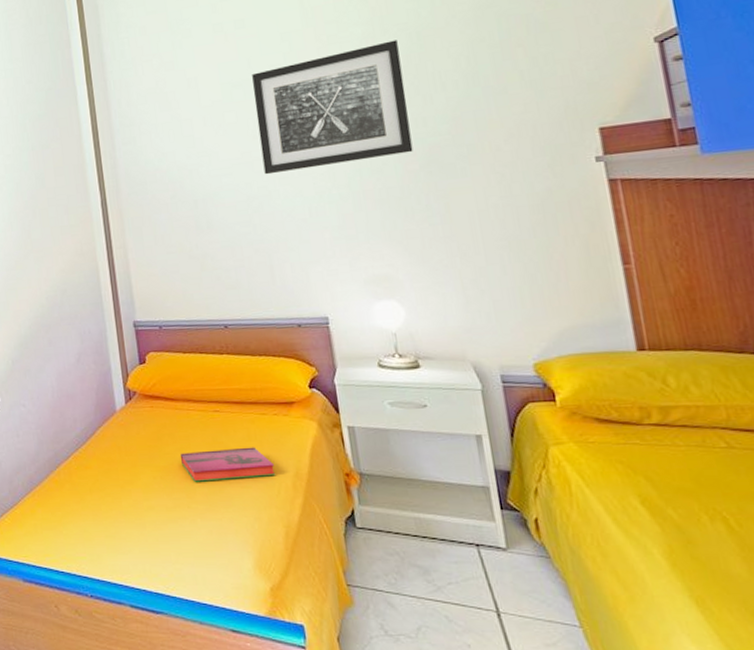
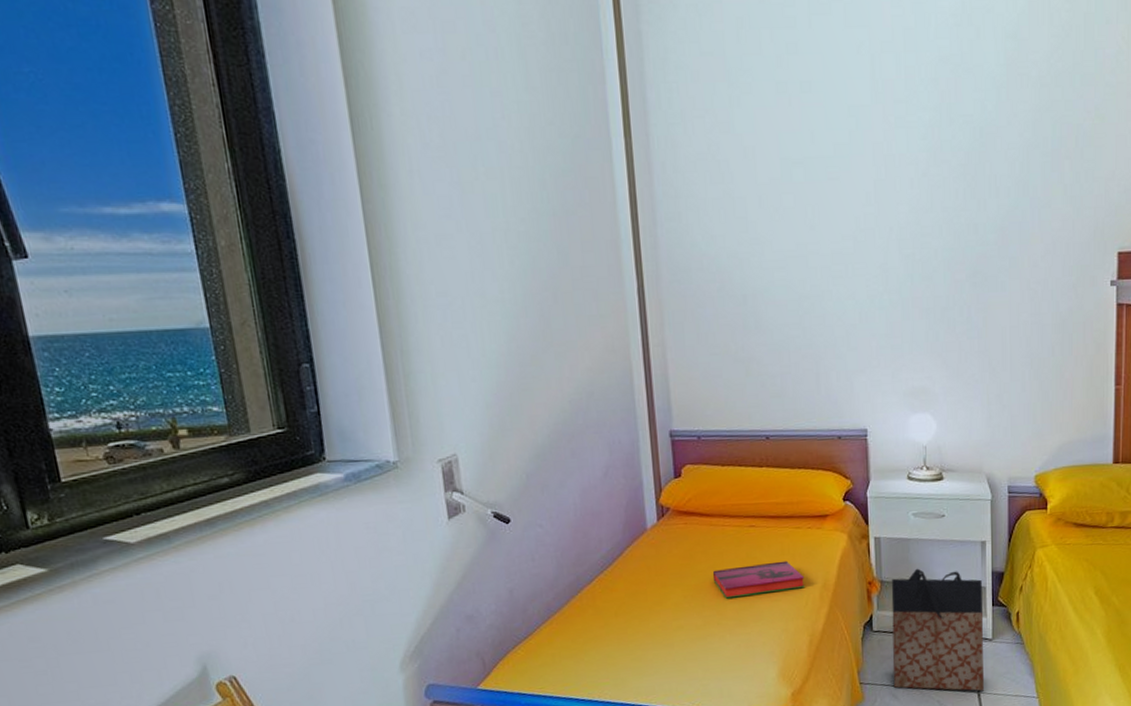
wall art: present [252,40,413,175] -> none [814,133,963,272]
bag: none [372,461,504,611] -> present [891,568,984,692]

